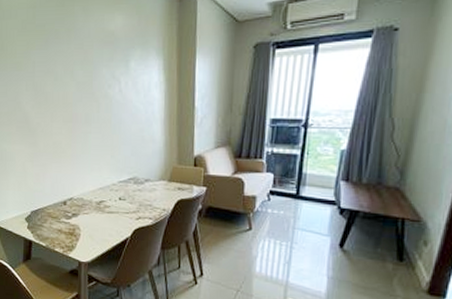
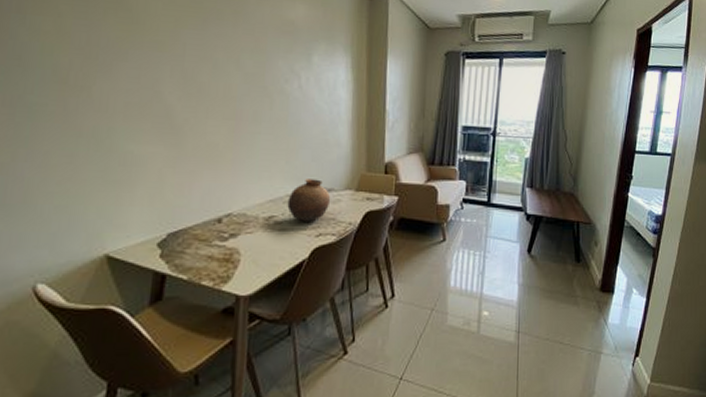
pottery: none [113,170,148,207] -> present [287,179,331,222]

